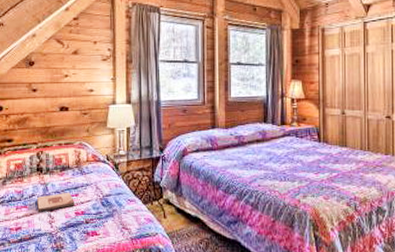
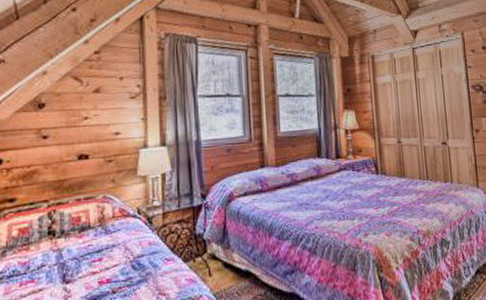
wooden plaque: present [37,192,76,212] -> none [48,257,99,286]

